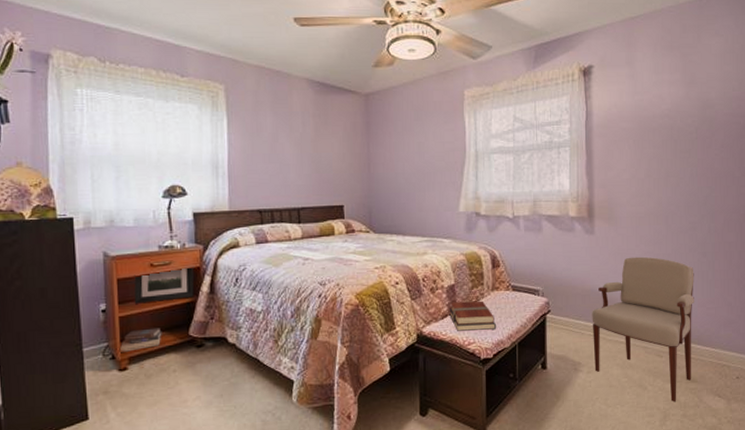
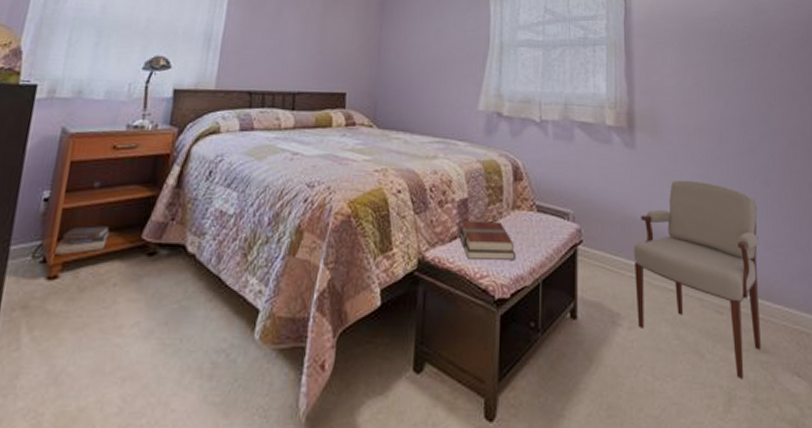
picture frame: present [134,266,194,304] -> none [84,152,164,194]

